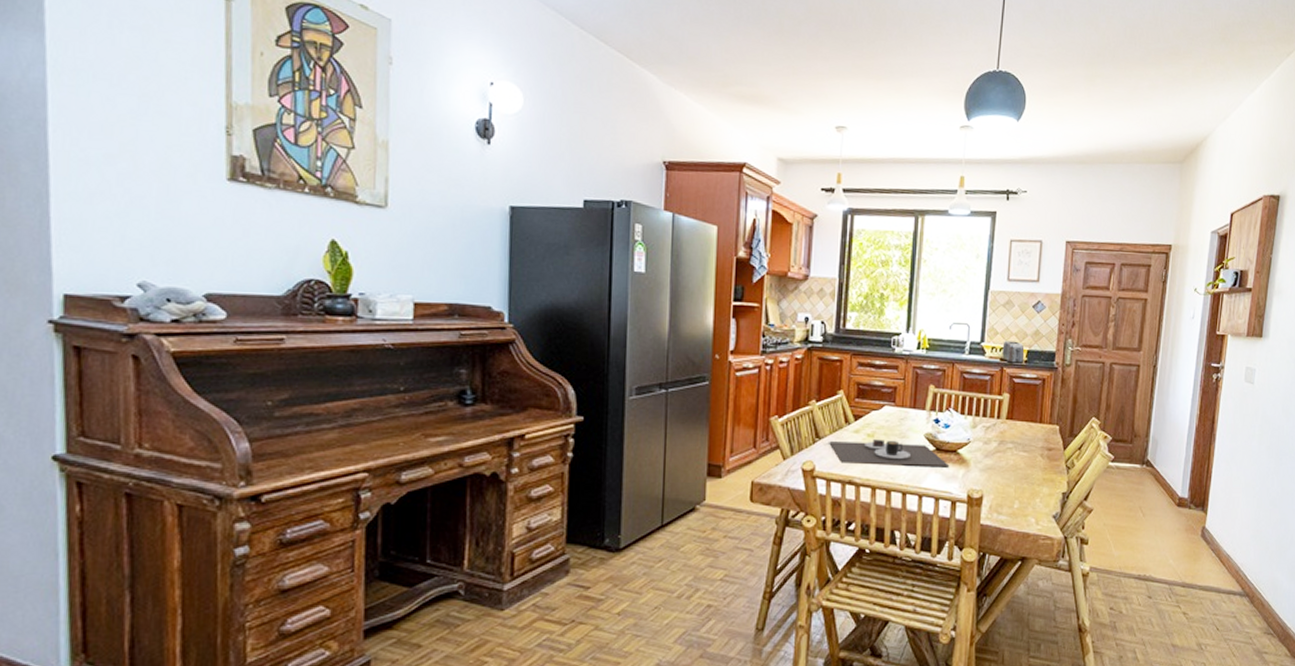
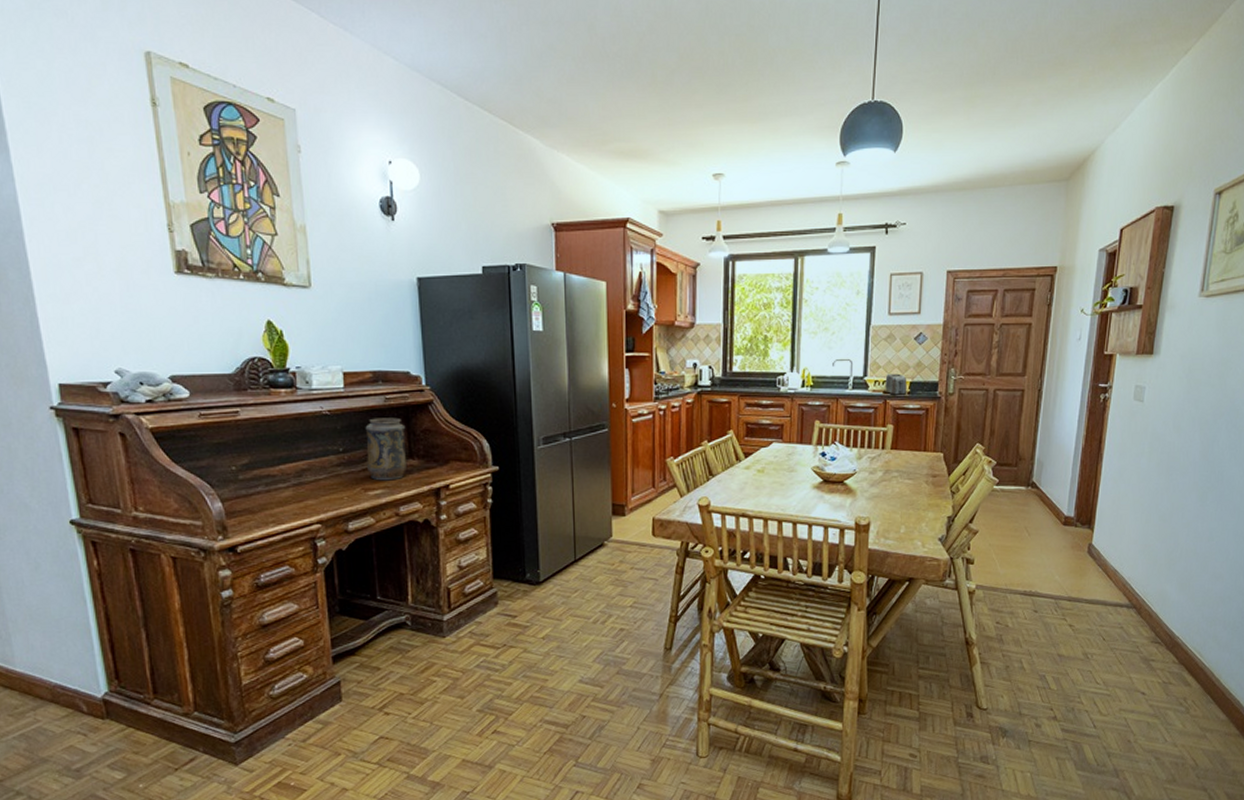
decorative vase: none [431,355,481,427] -> present [365,417,408,481]
place setting: present [829,439,950,468] -> none [722,474,837,499]

